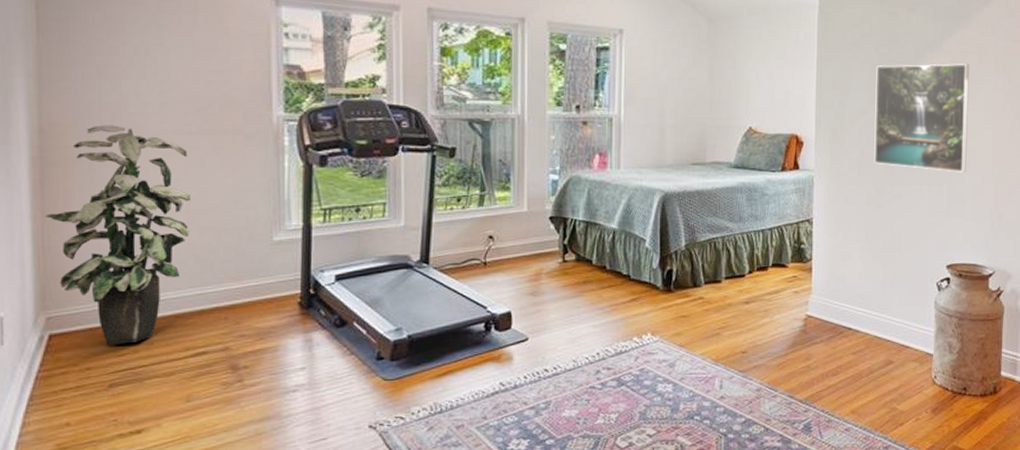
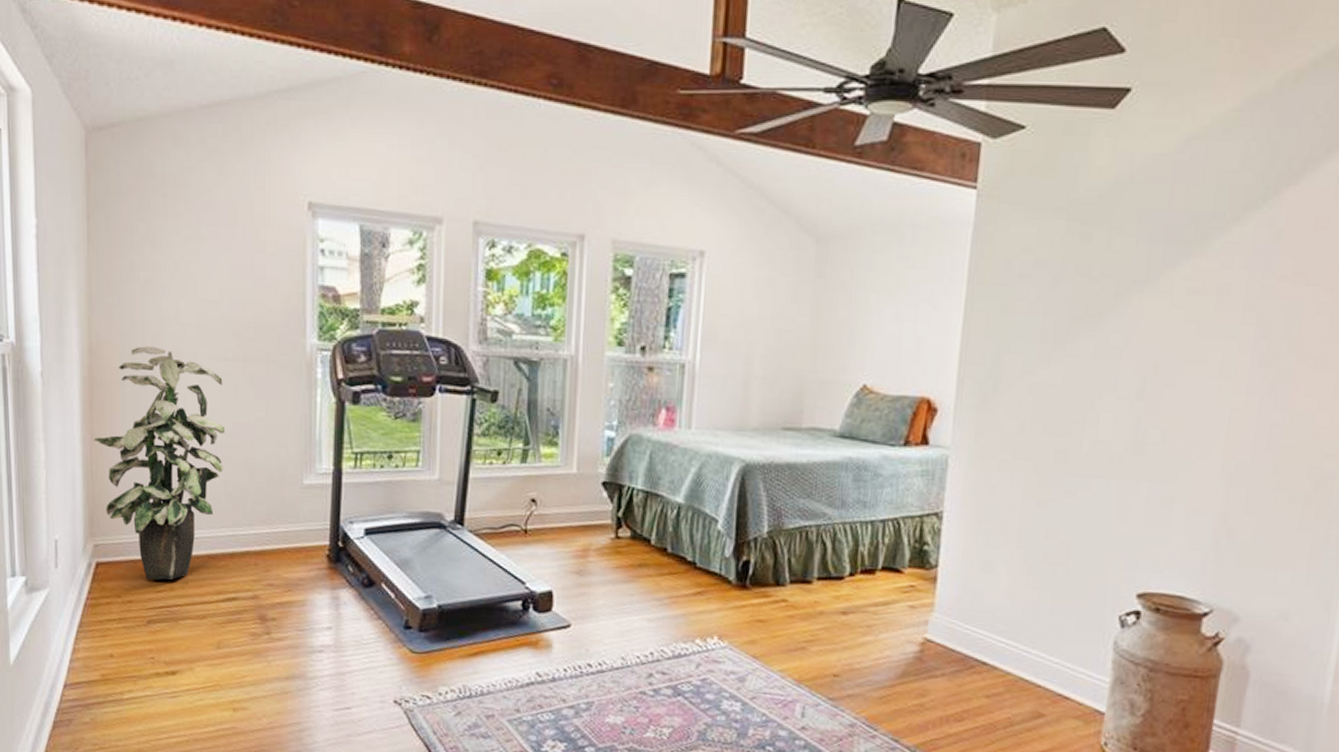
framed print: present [874,63,970,172] -> none [1038,307,1201,466]

